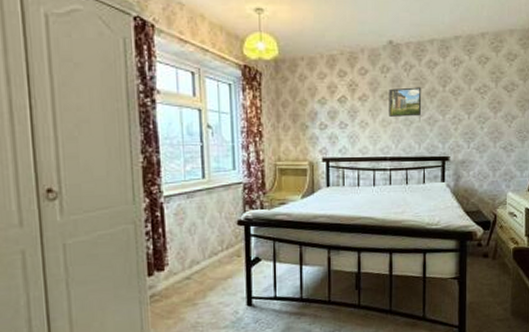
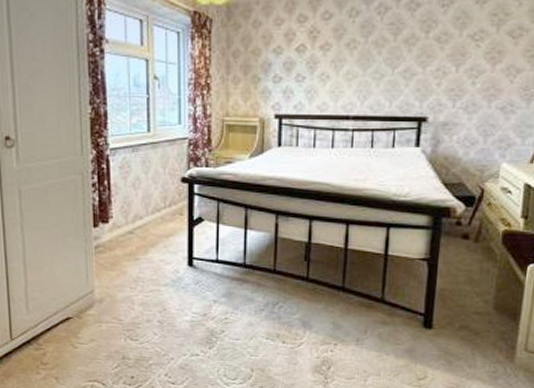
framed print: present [389,87,422,117] -> none [355,34,398,69]

